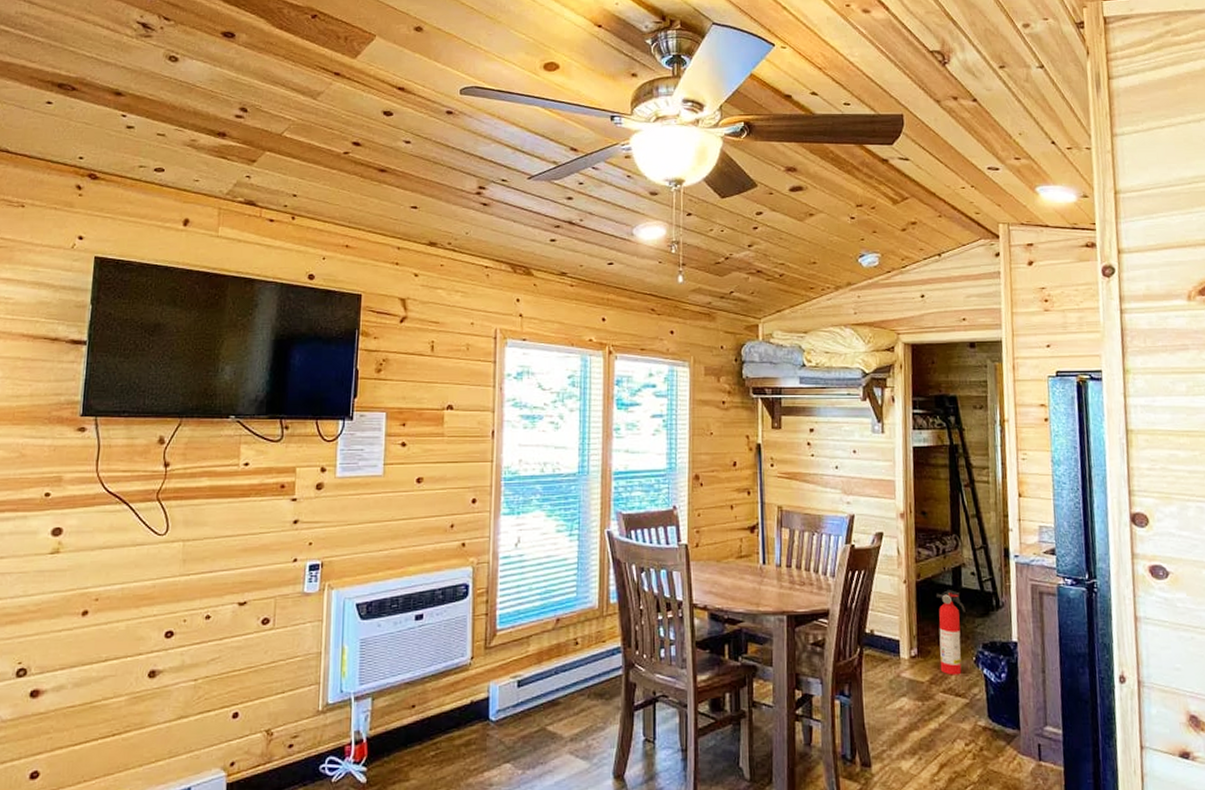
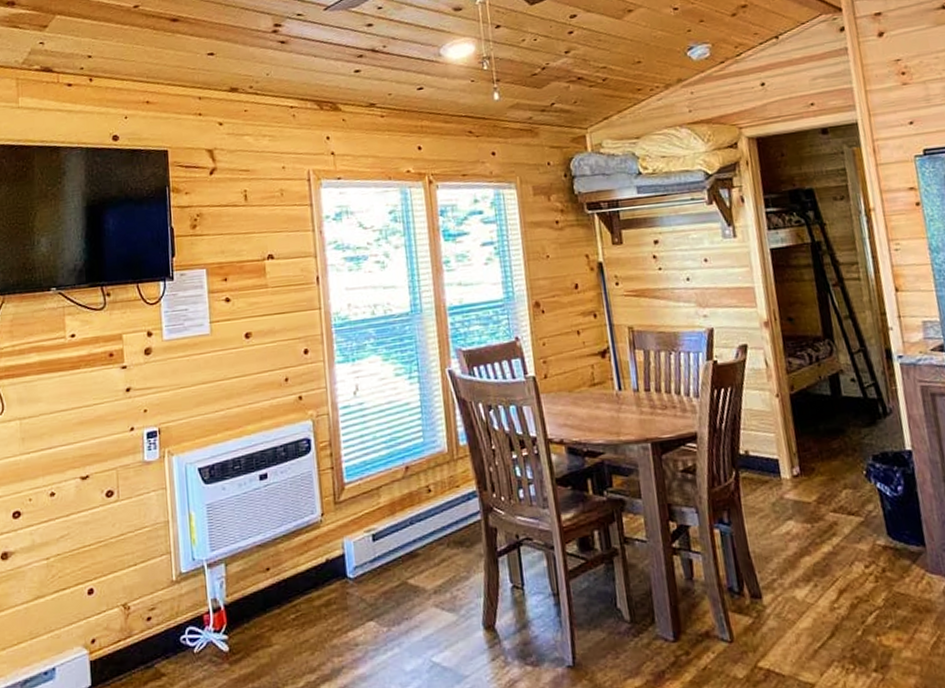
fire extinguisher: present [936,590,966,675] -> none [814,400,852,493]

